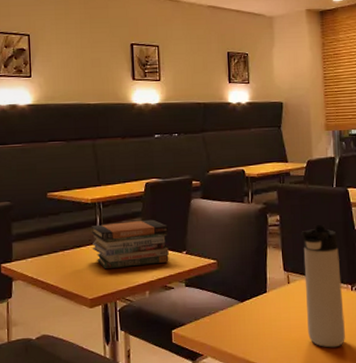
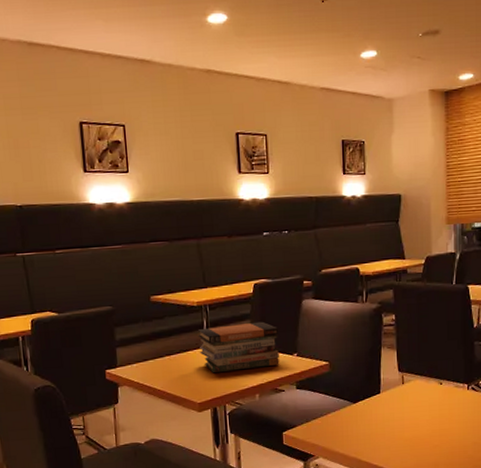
thermos bottle: present [301,225,345,348] -> none [417,324,459,447]

